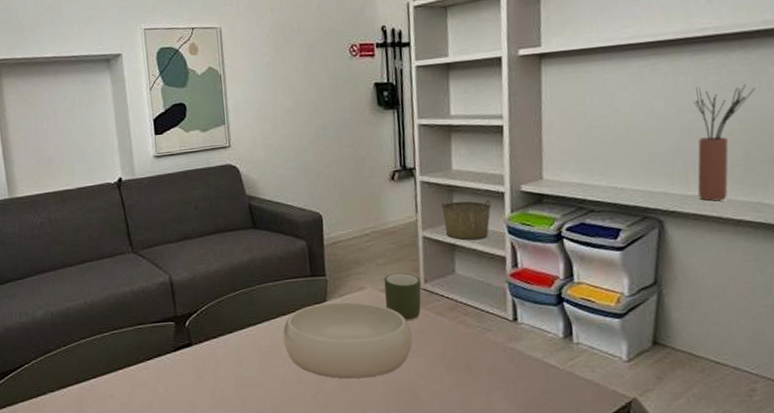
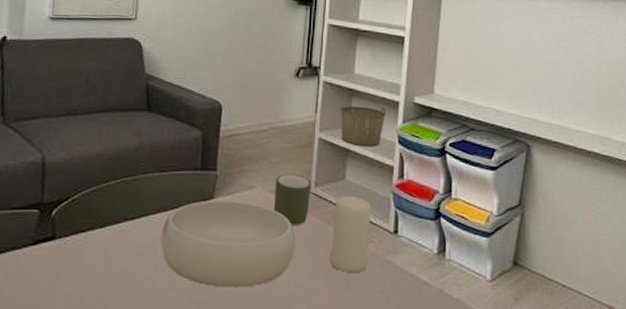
candle: none [447,288,488,360] -> present [329,195,371,272]
vase: present [693,84,756,202] -> none [559,25,609,132]

